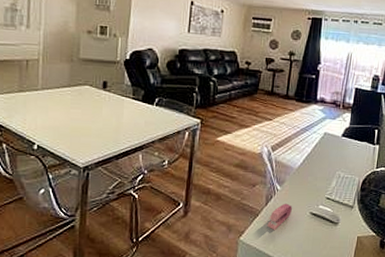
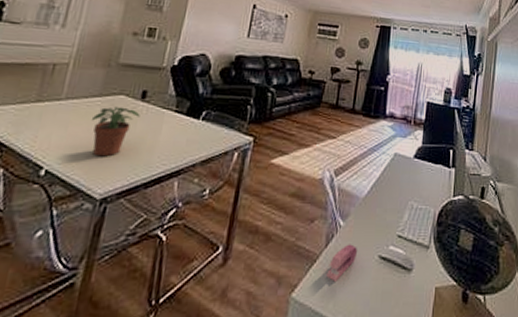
potted plant: none [66,95,104,135] -> present [92,106,140,157]

